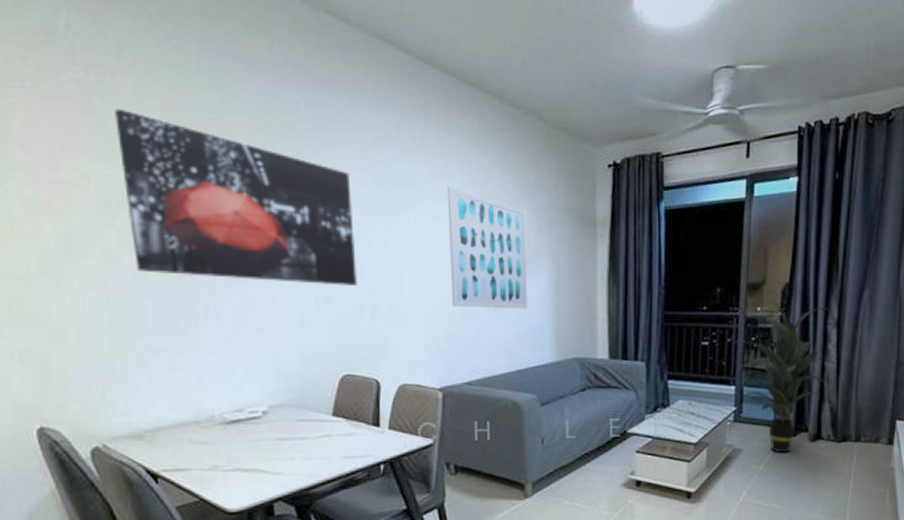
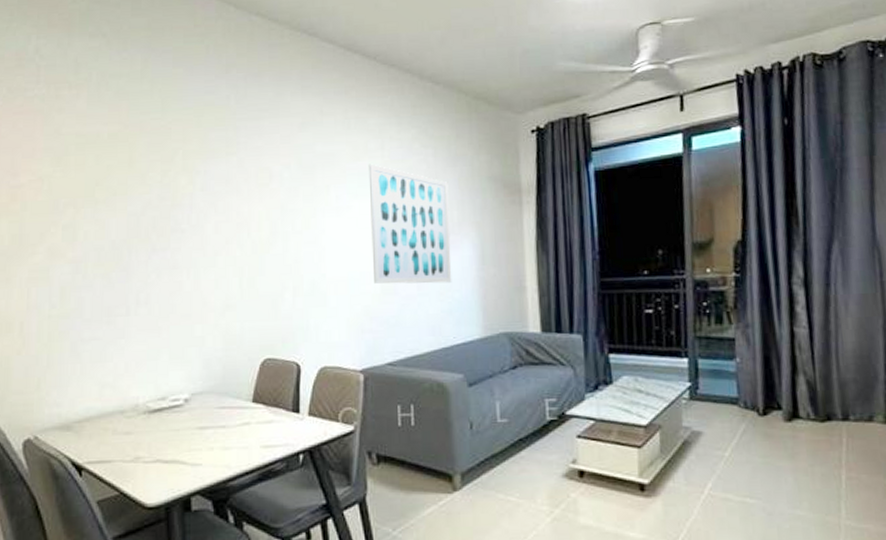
wall art: present [115,108,357,286] -> none [69,117,280,269]
indoor plant: present [733,300,832,453] -> none [682,260,801,436]

